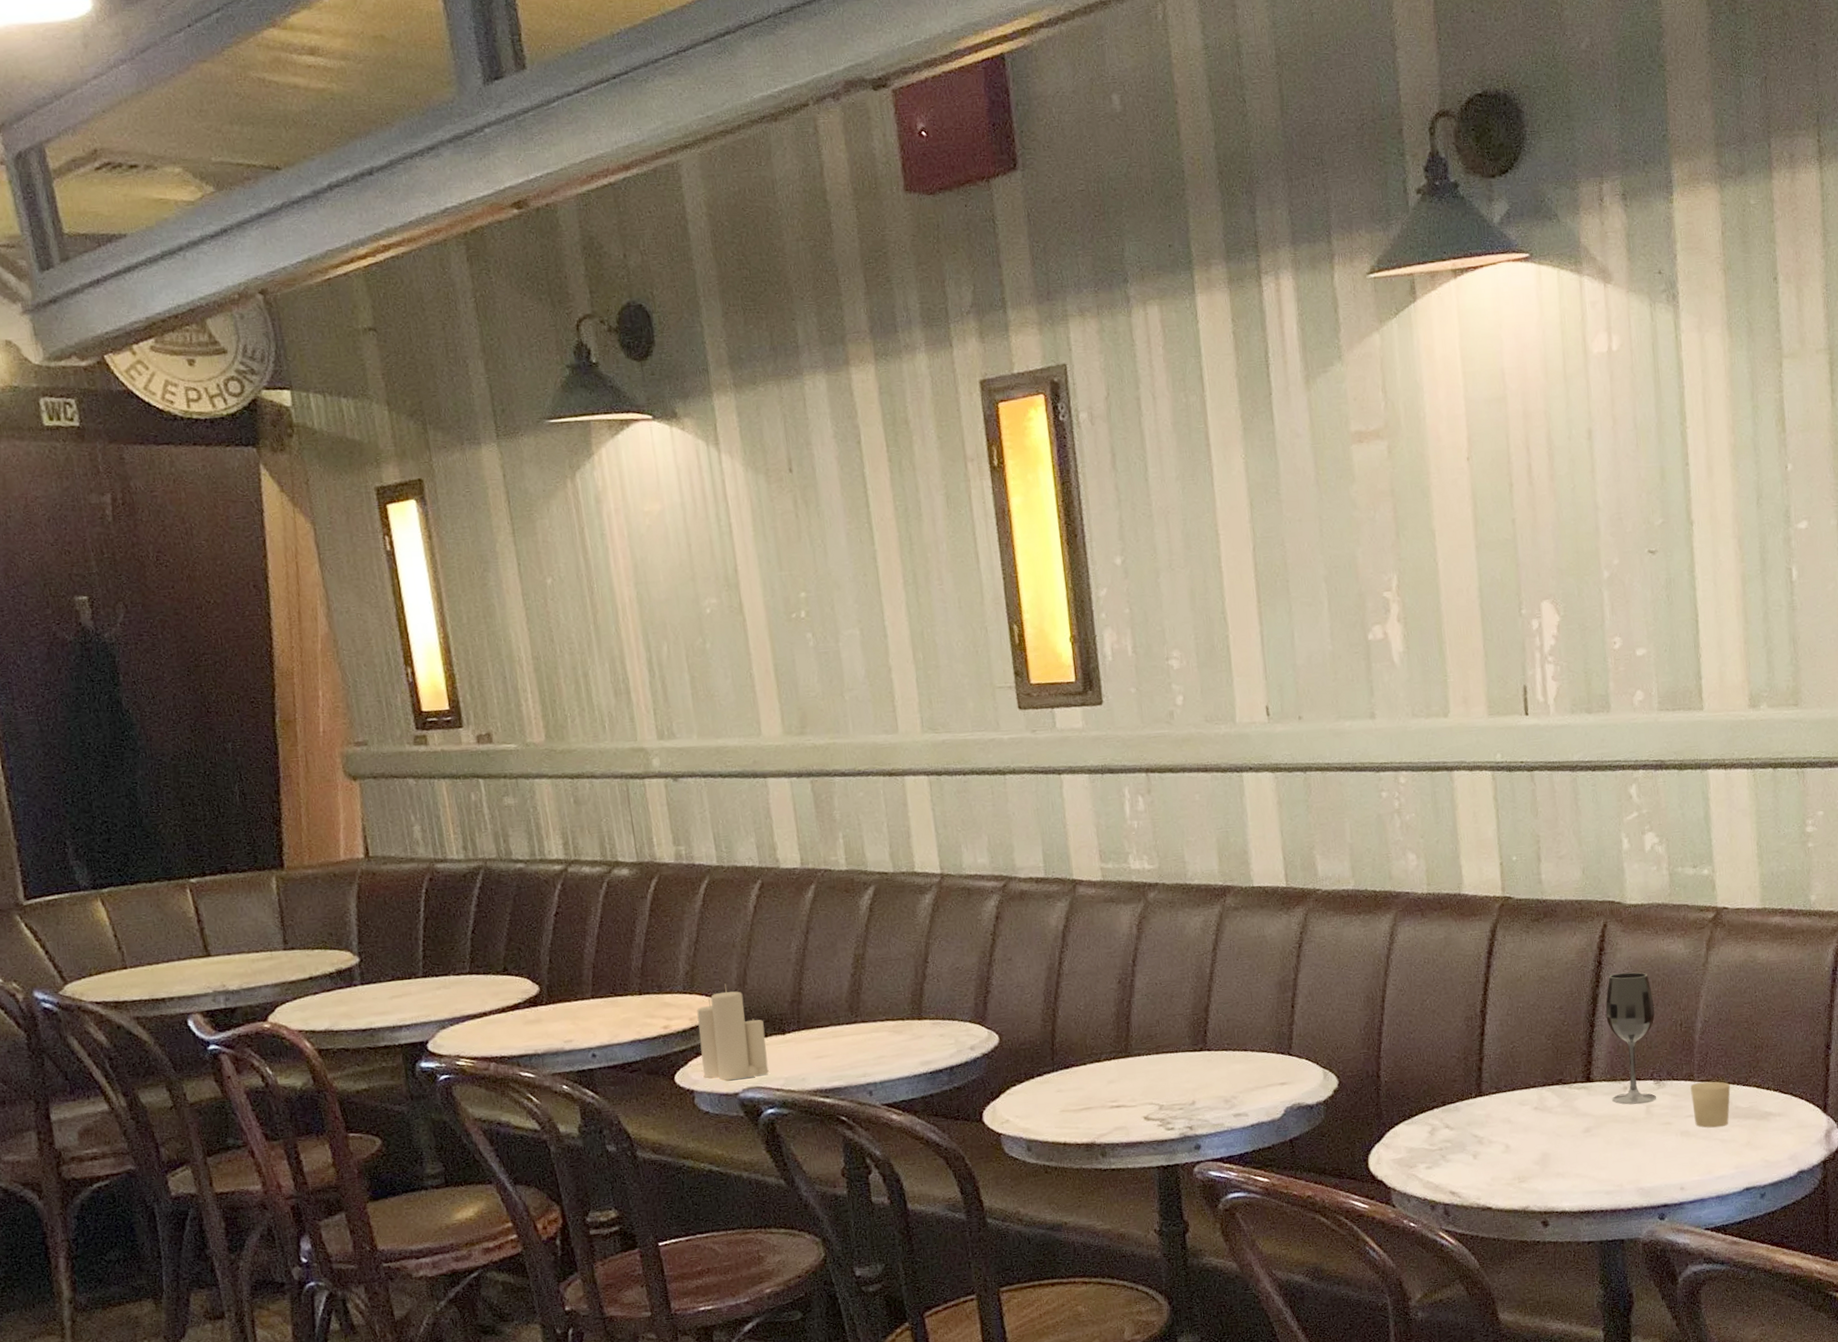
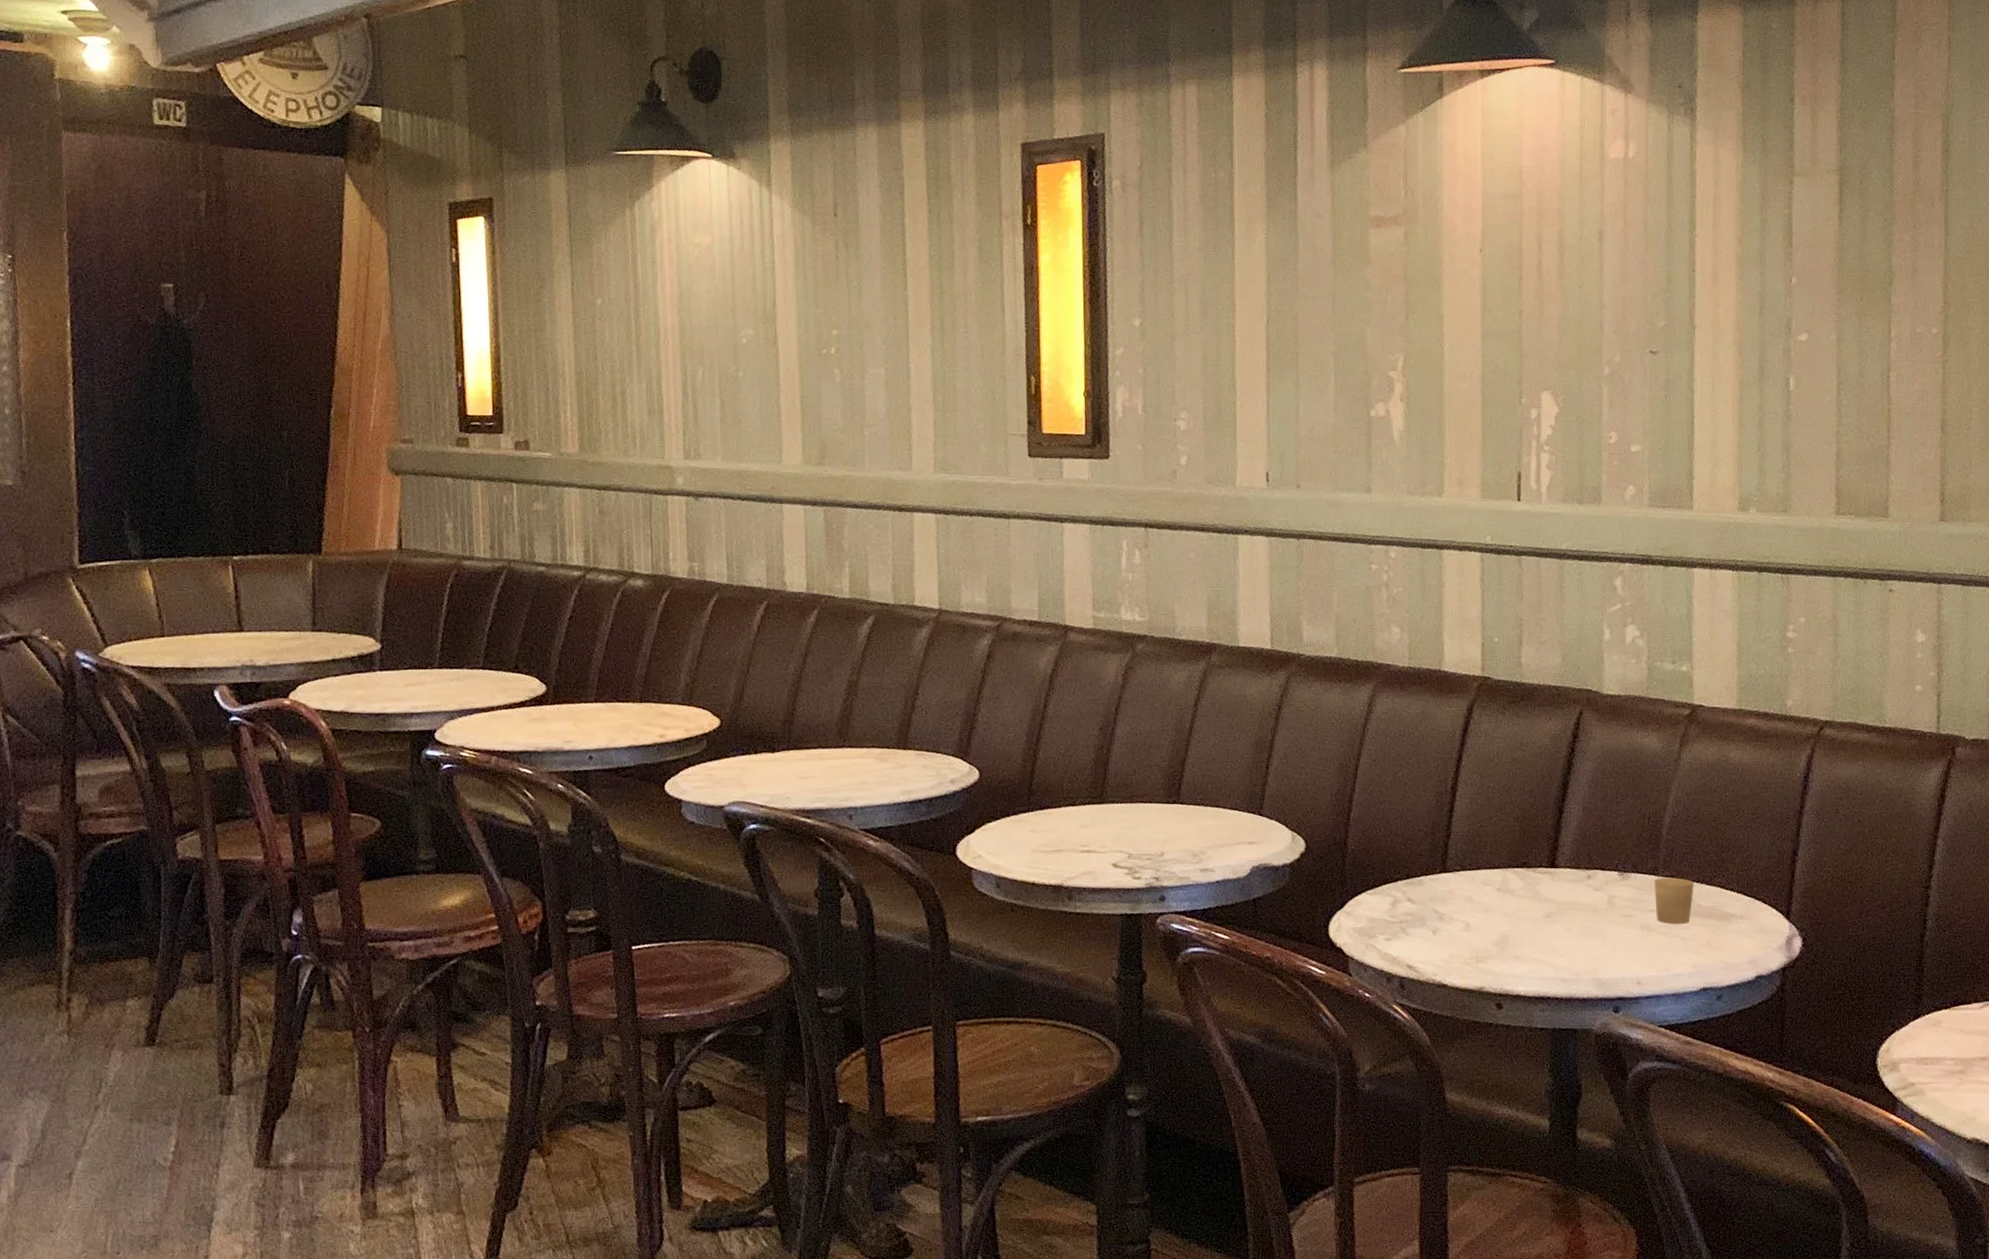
candle: present [697,983,769,1081] -> none [692,698,756,793]
wine glass: present [1605,972,1656,1105] -> none [1575,761,1624,895]

